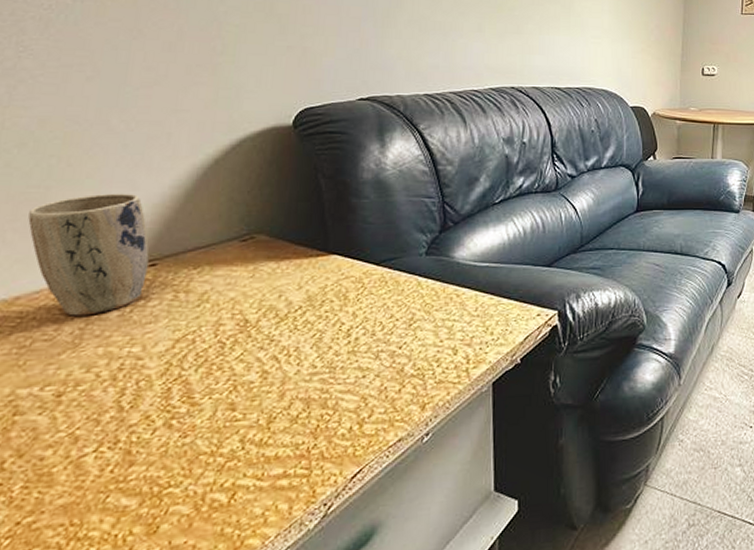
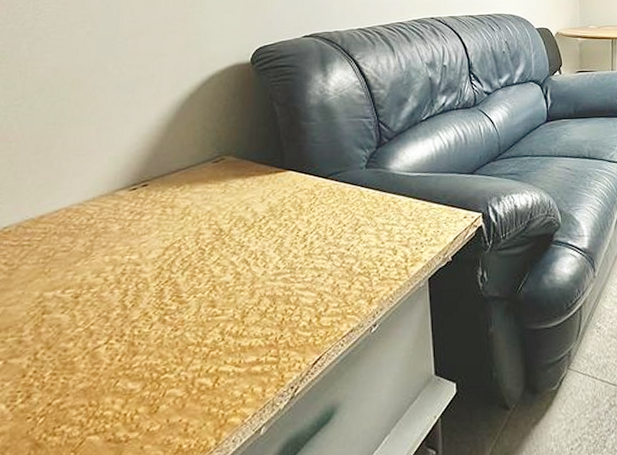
plant pot: present [28,193,150,316] -> none [47,126,142,231]

